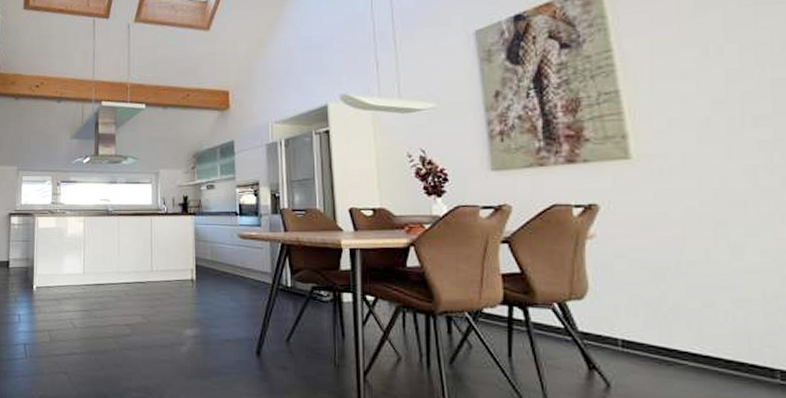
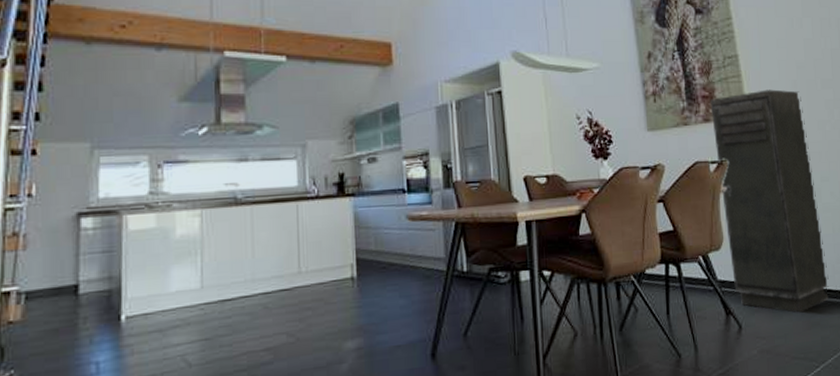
storage cabinet: none [576,128,752,384] -> present [710,89,829,313]

